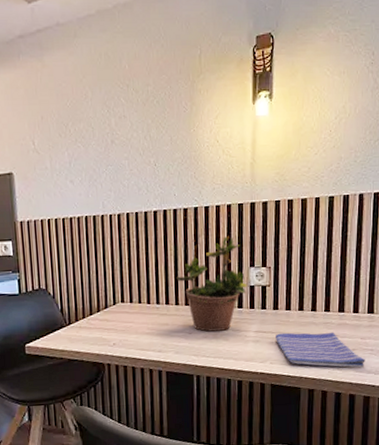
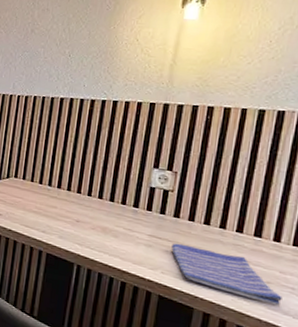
potted plant: present [175,236,248,332] -> none [71,130,148,227]

